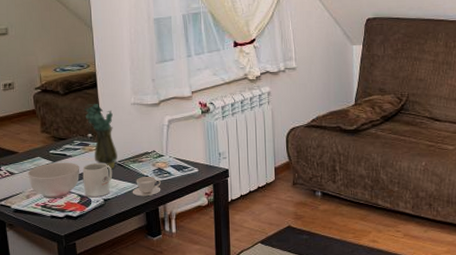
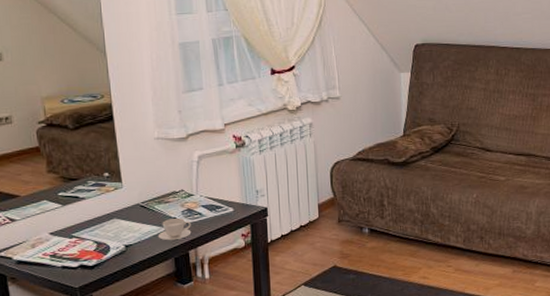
bowl: present [28,162,80,199] -> none [32,205,96,247]
mug: present [82,162,113,198] -> none [98,204,135,244]
vase: present [84,102,118,170] -> none [98,137,140,213]

